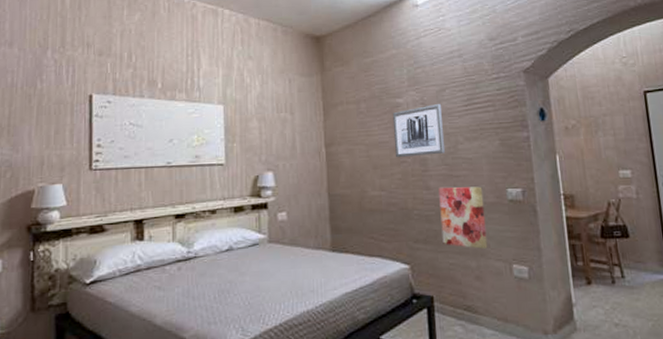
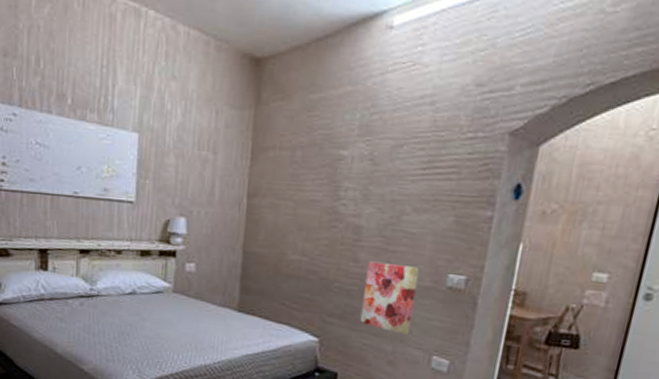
wall art: present [392,104,446,158] -> none [326,162,393,224]

